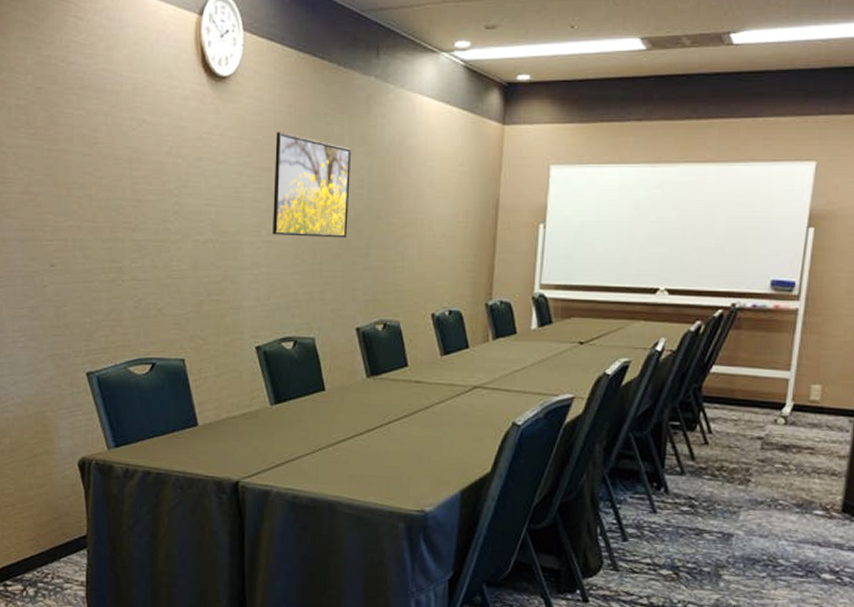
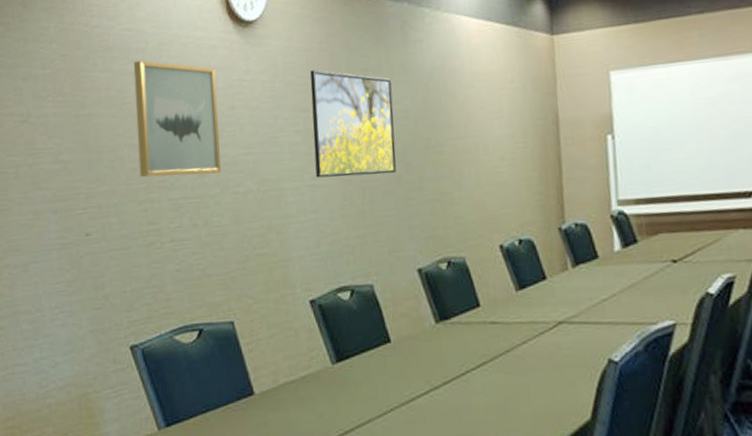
wall art: none [106,103,186,220] -> present [133,60,221,177]

